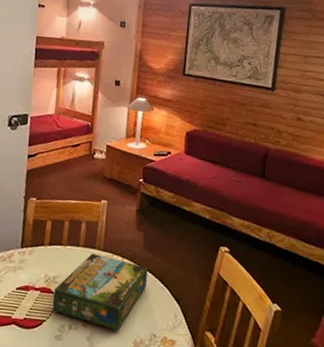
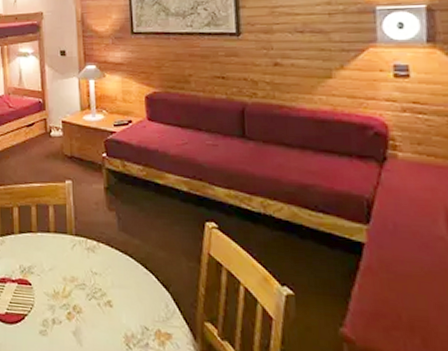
board game: present [51,253,148,332] -> none [31,239,129,325]

